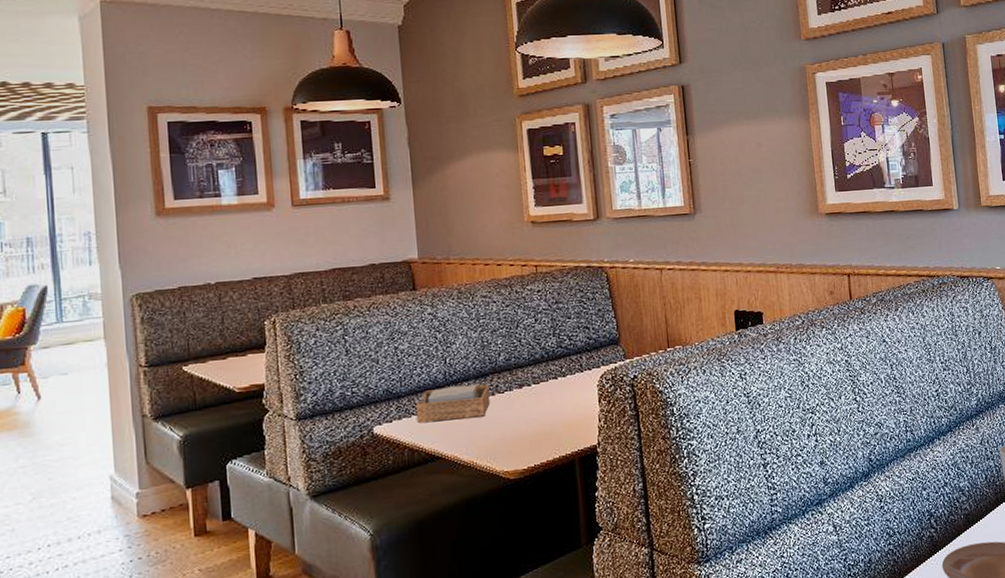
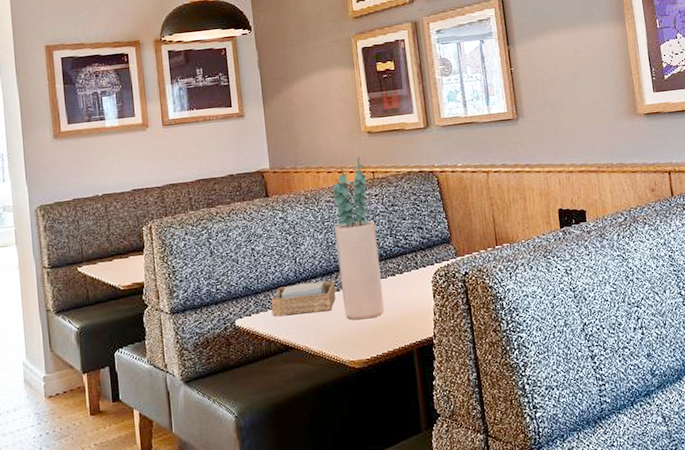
vase: none [490,249,544,427] -> present [333,157,384,320]

